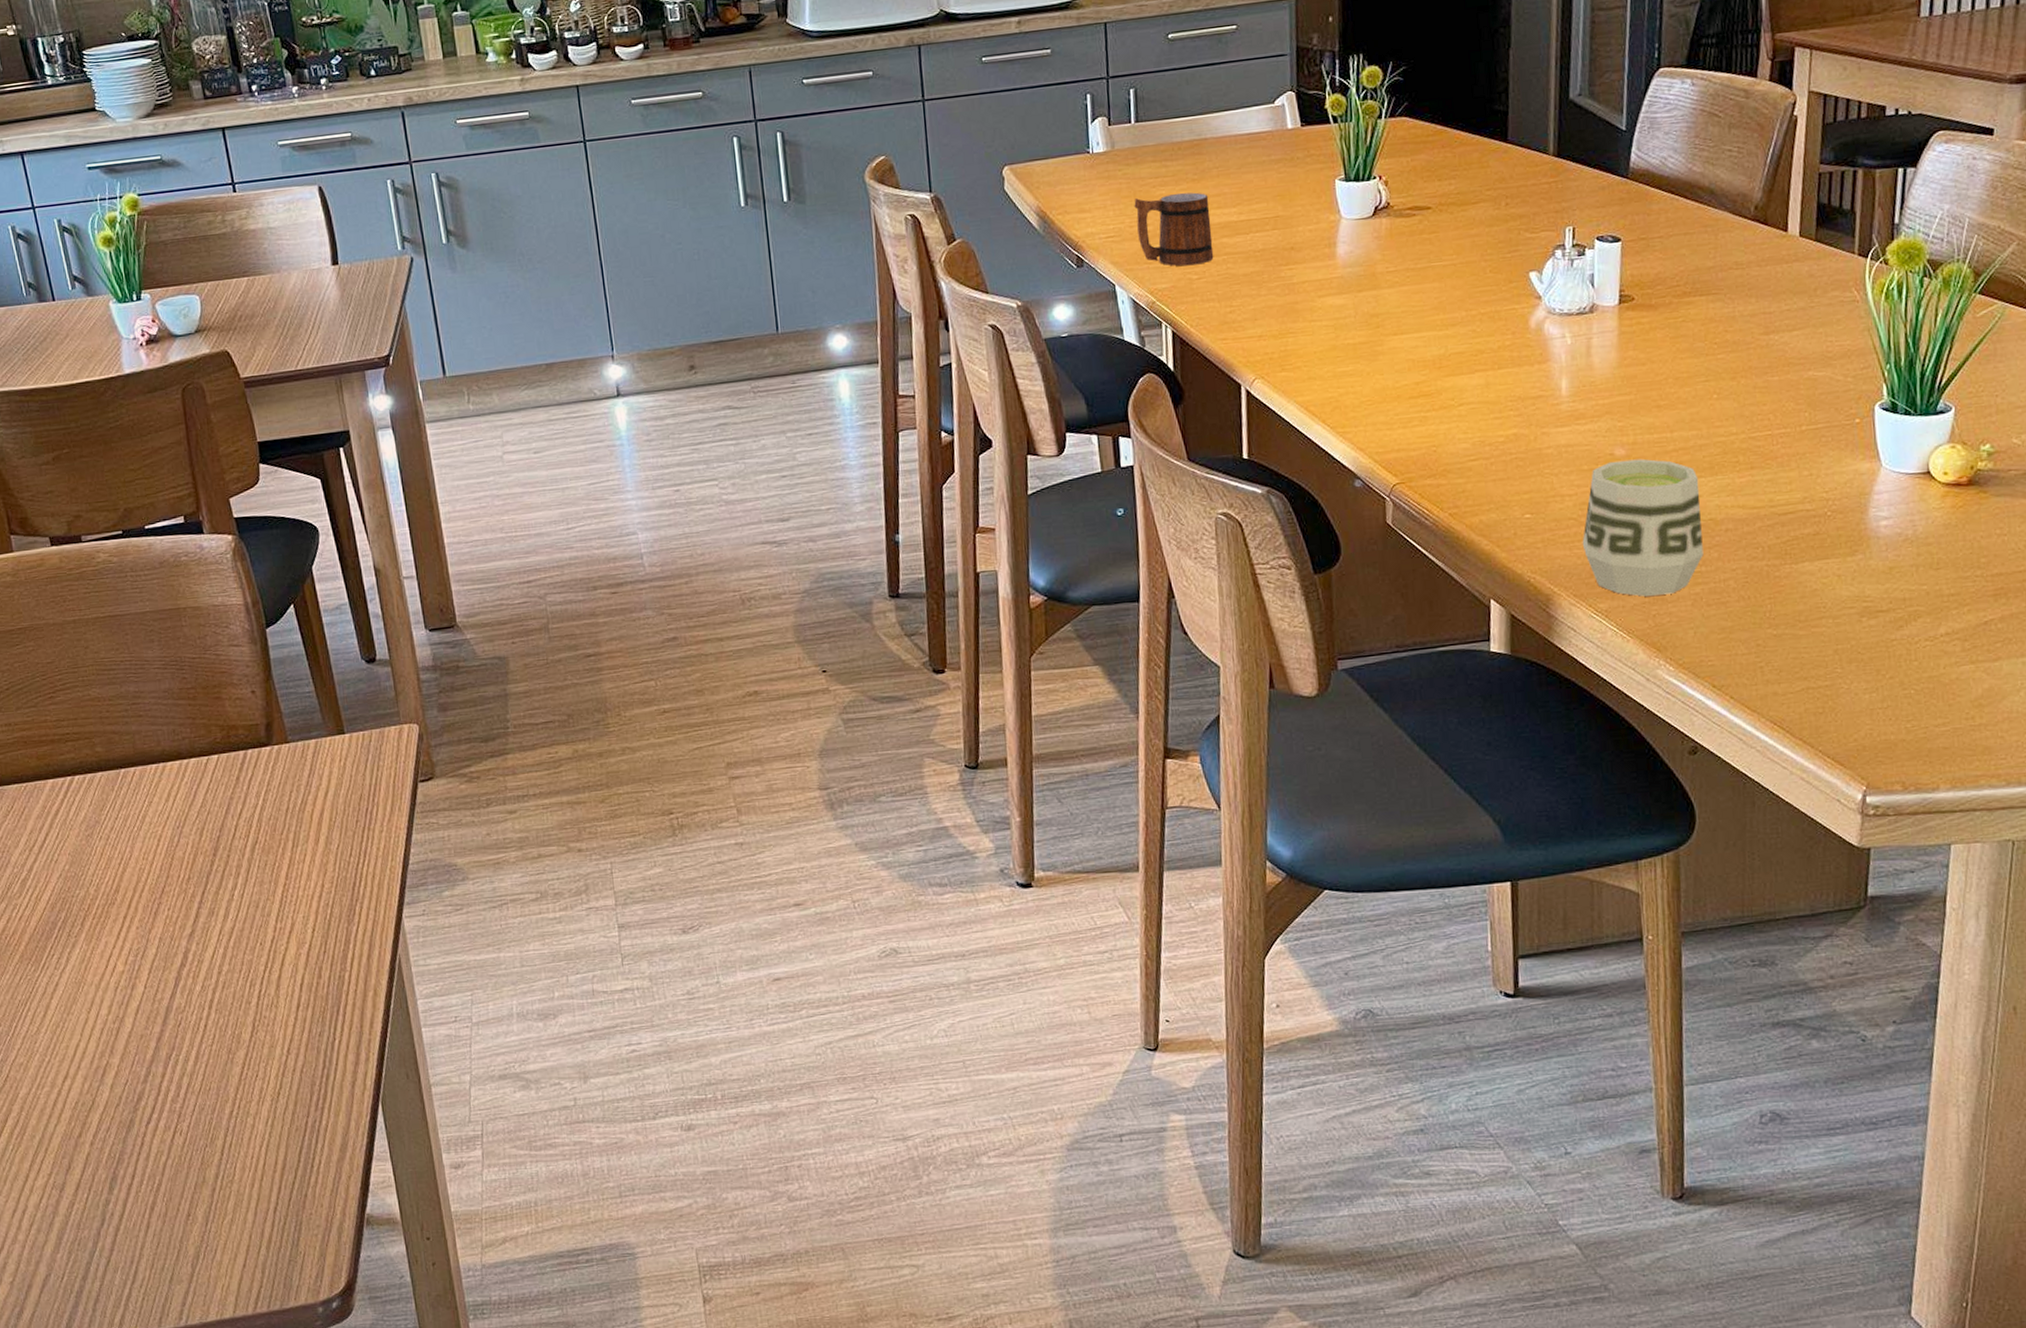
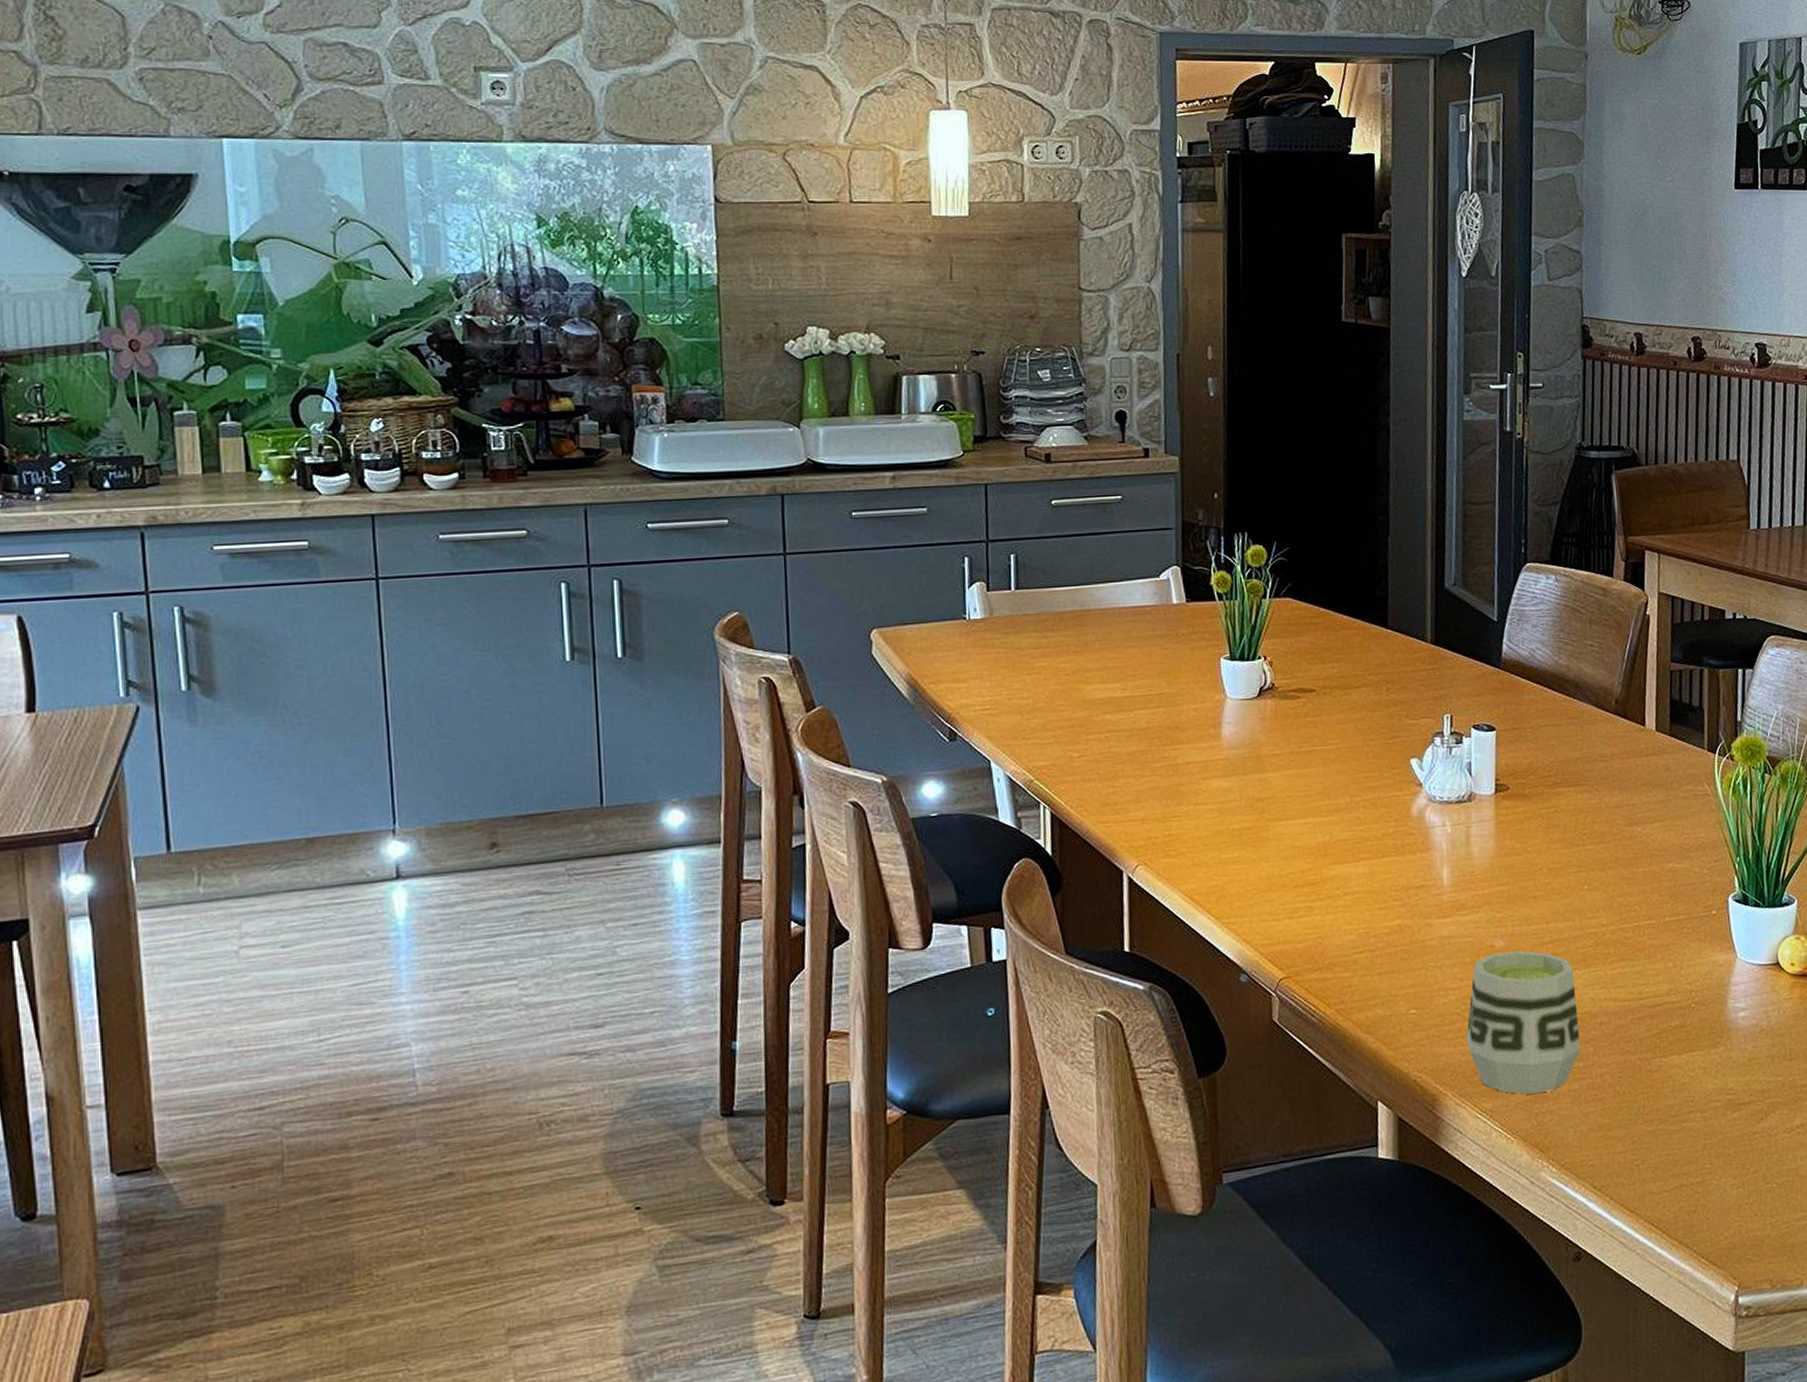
mug: present [1134,192,1214,266] -> none [1012,665,1096,743]

